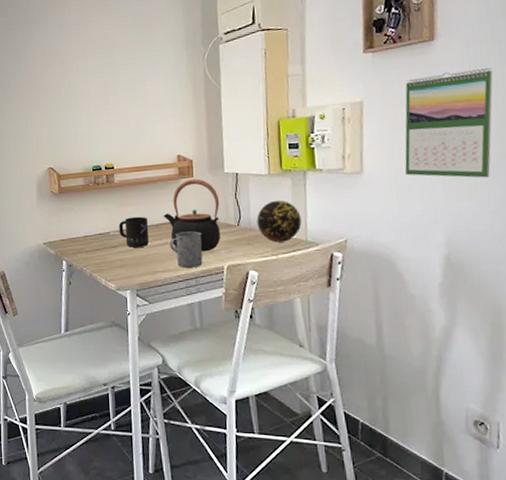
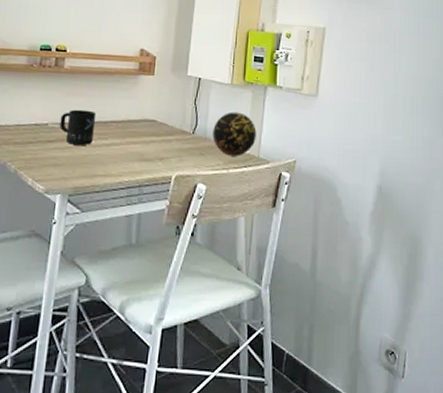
teapot: present [163,178,221,252] -> none [114,77,178,158]
mug: present [170,231,203,268] -> none [116,133,154,175]
calendar: present [404,67,493,178] -> none [353,15,430,116]

